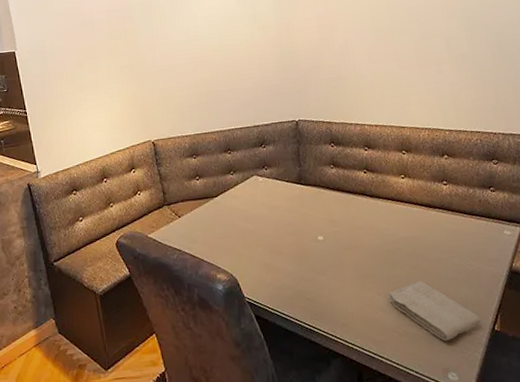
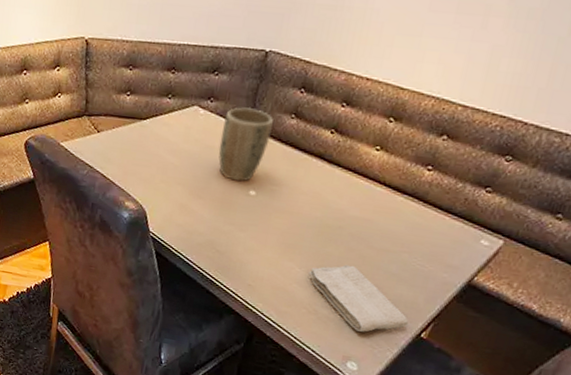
plant pot: none [280,167,321,232] -> present [218,107,273,182]

